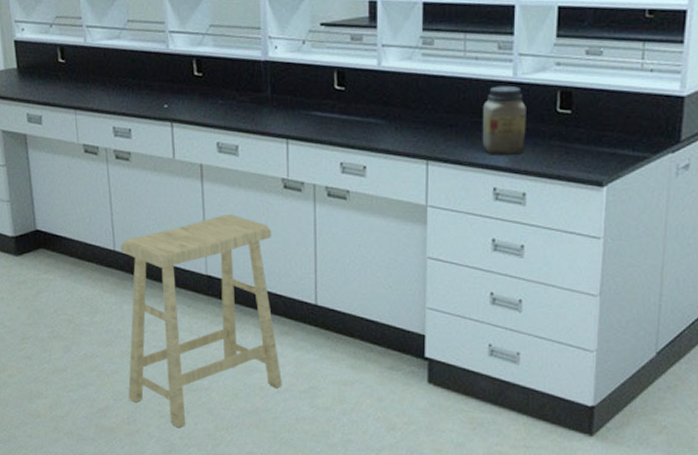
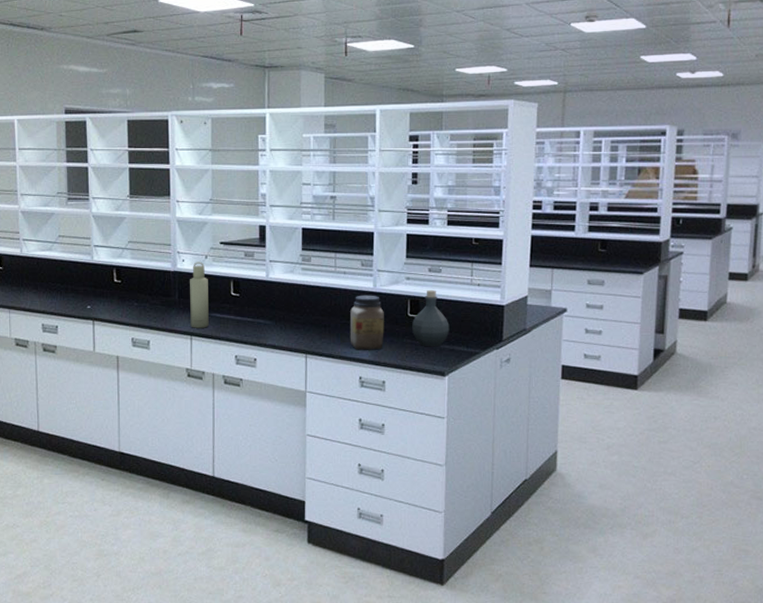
stool: present [120,215,282,429] -> none [44,399,183,591]
bottle: none [284,48,308,130] -> present [190,261,209,328]
flask: none [561,78,611,151] -> present [411,290,450,347]

